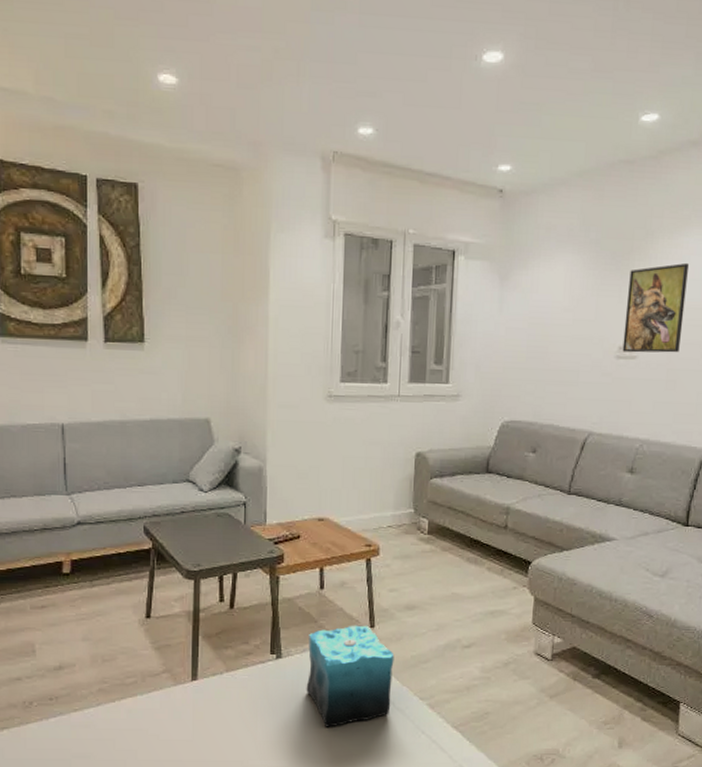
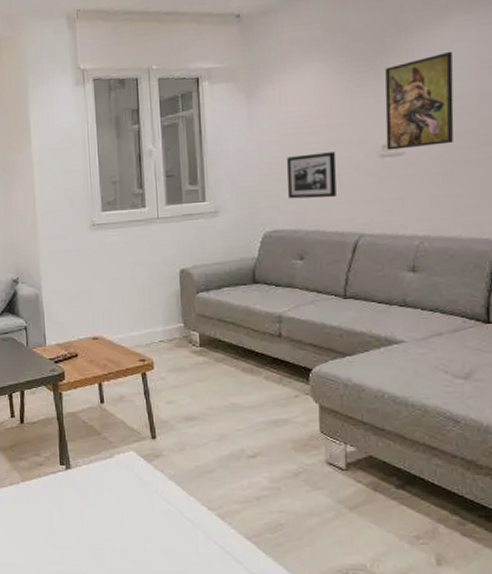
candle: present [306,613,394,727] -> none [94,425,180,536]
picture frame: none [528,346,577,393] -> present [287,152,337,199]

